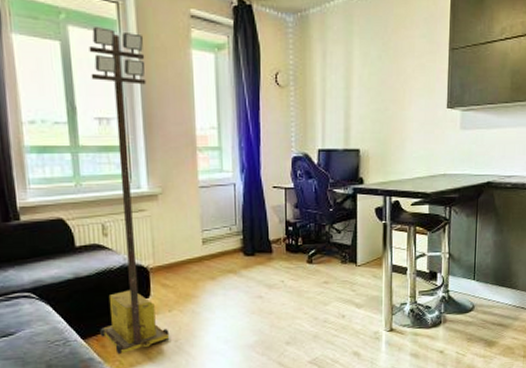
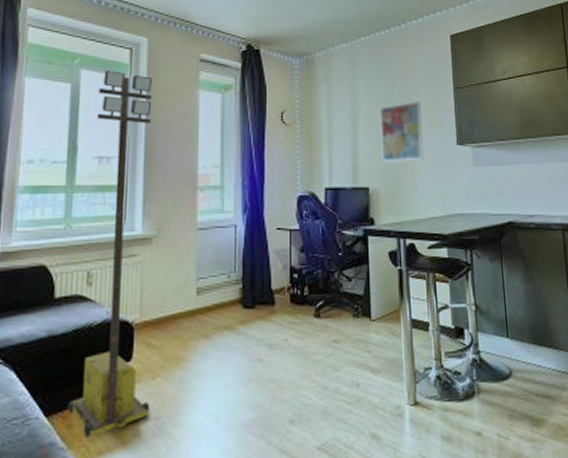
wall art: none [373,63,415,125] -> present [379,101,424,163]

